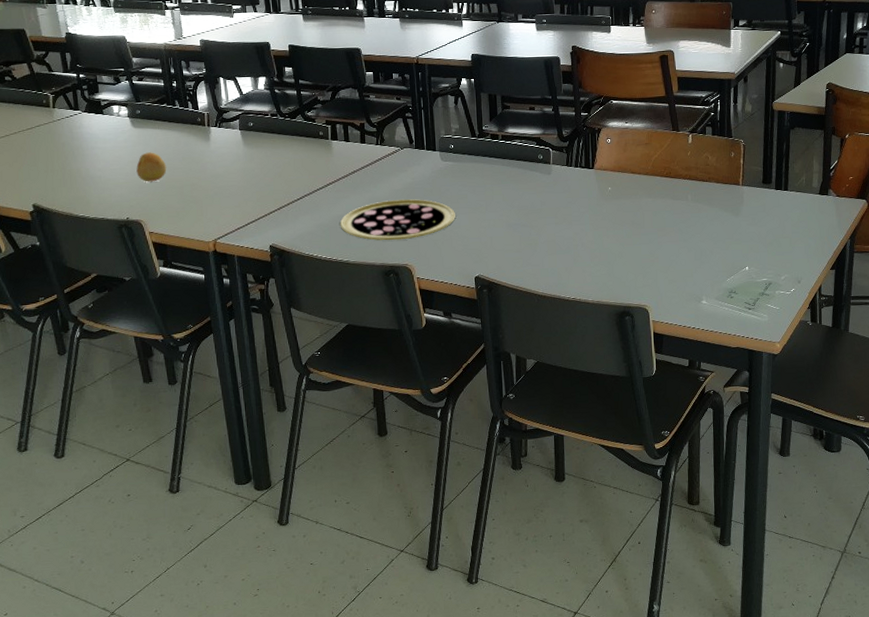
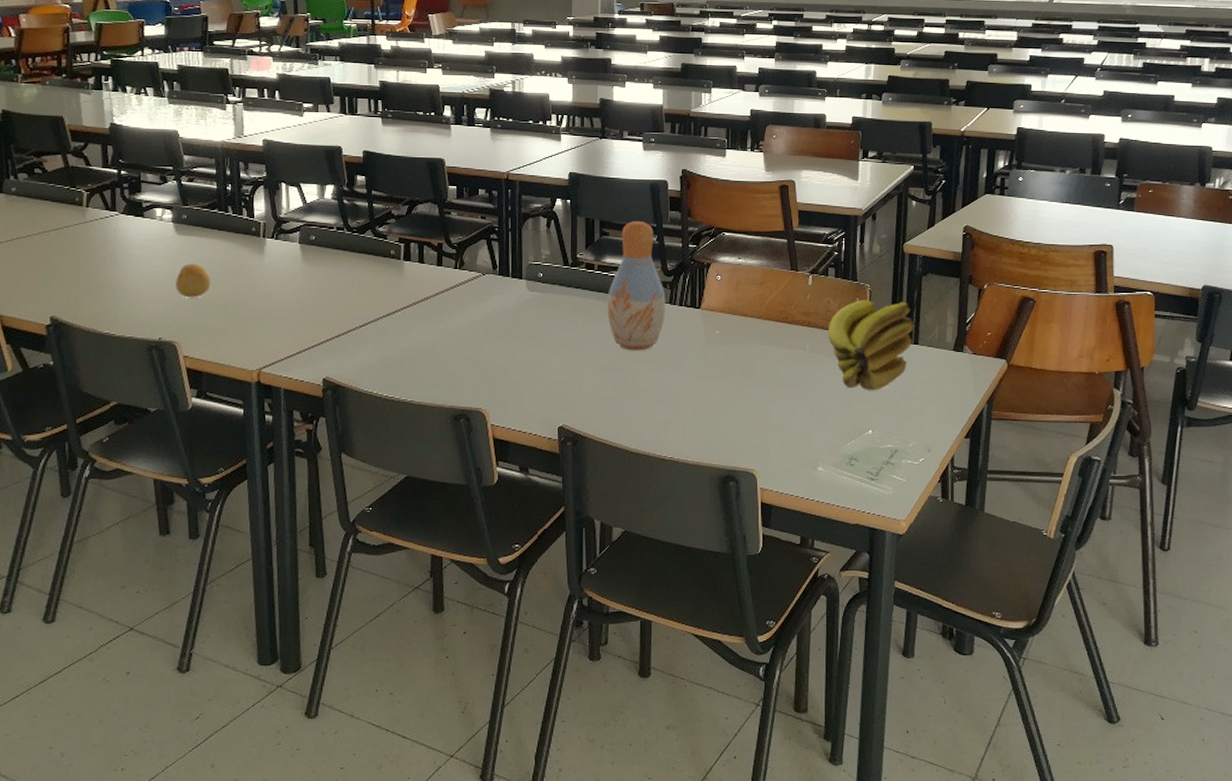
pizza: present [340,199,455,241] -> none [406,332,540,380]
vase: none [511,94,564,209] -> present [607,220,666,351]
banana: none [707,153,785,233] -> present [828,300,916,391]

